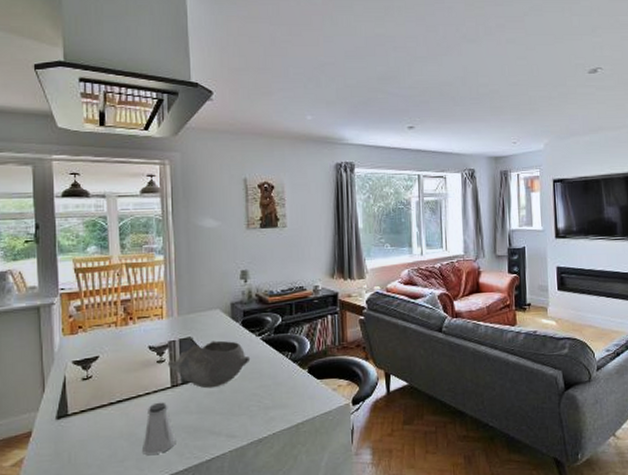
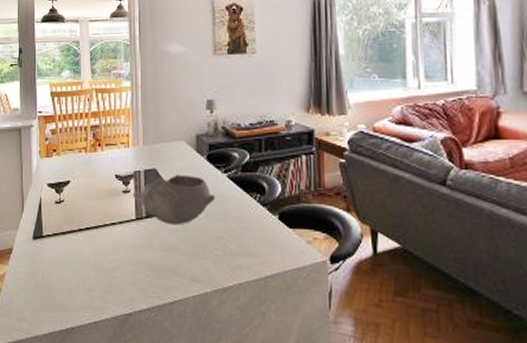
saltshaker: present [143,402,176,455] -> none [108,234,140,288]

